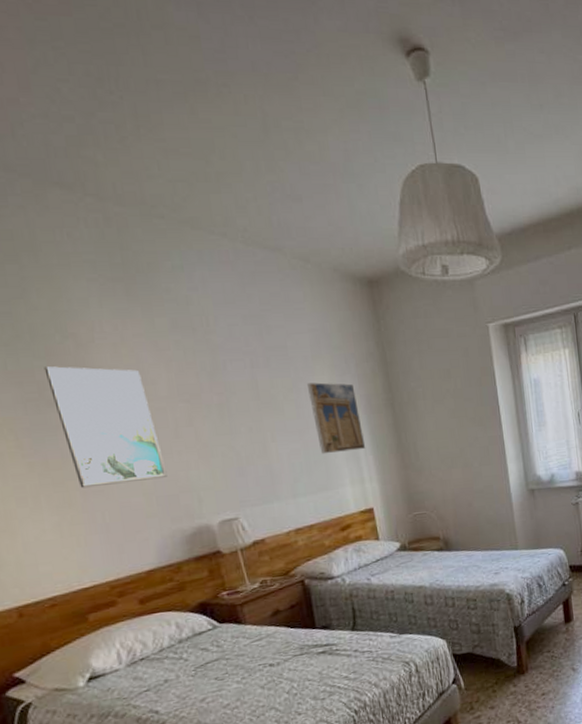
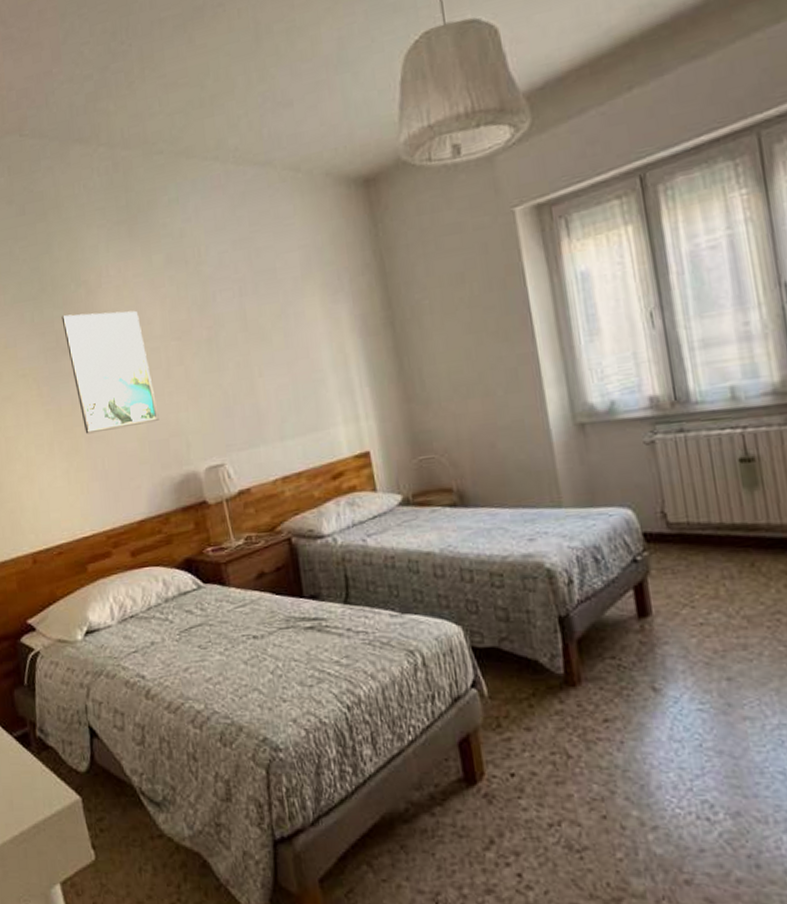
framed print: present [306,382,366,455] -> none [296,303,361,389]

